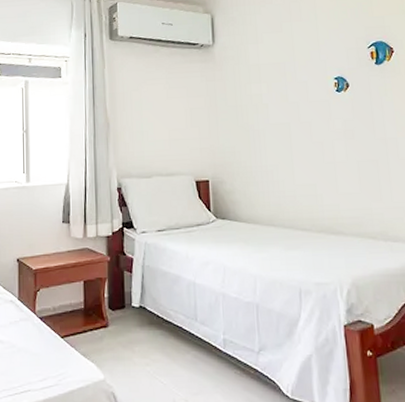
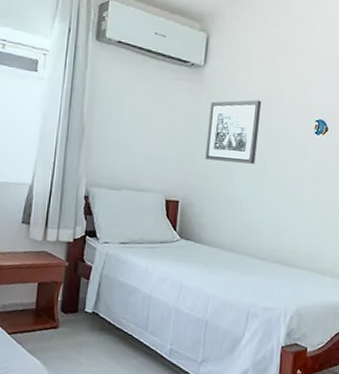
wall art: none [224,68,279,135] -> present [205,99,262,164]

